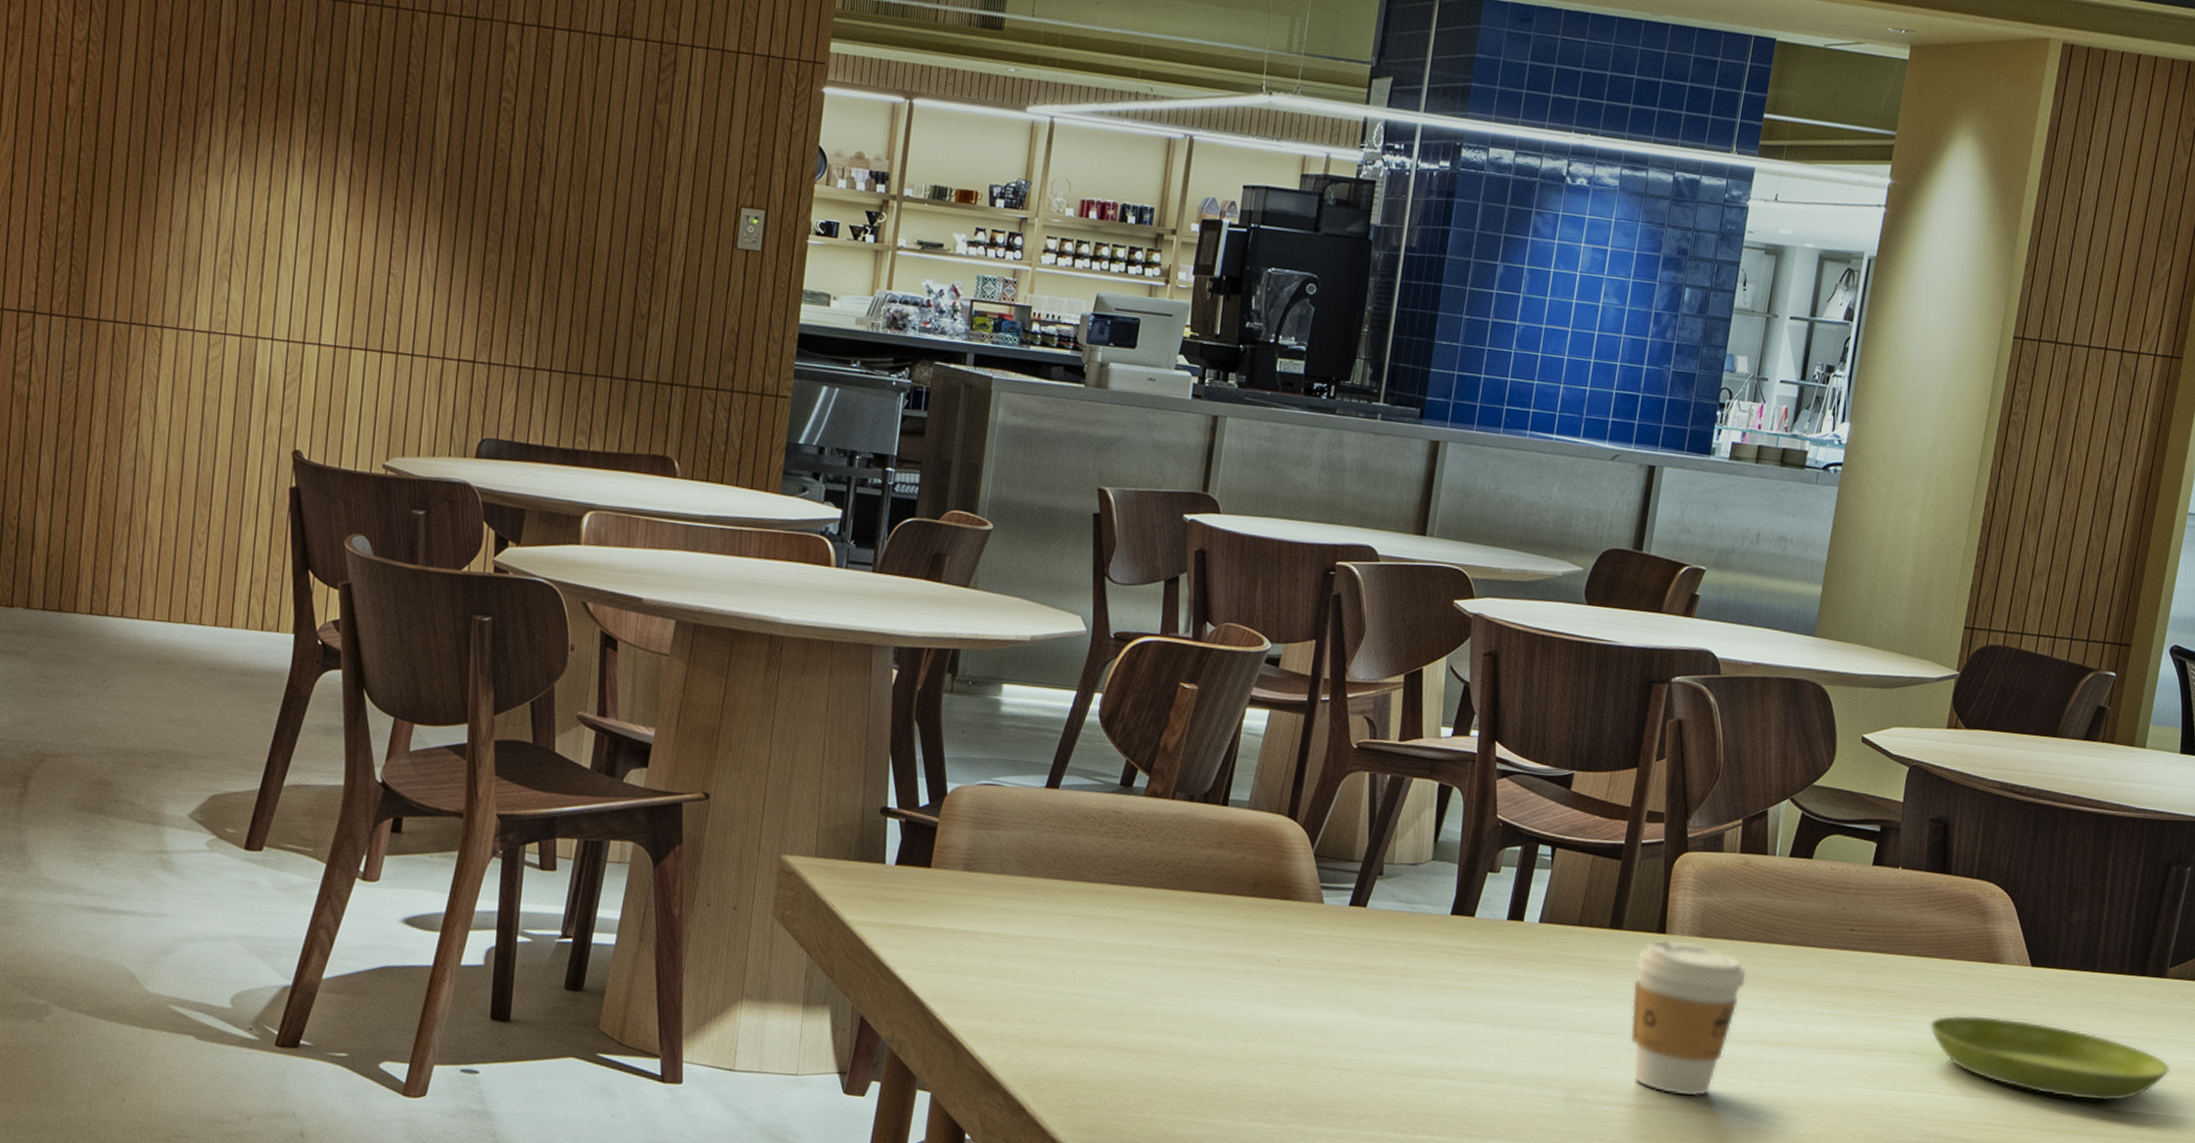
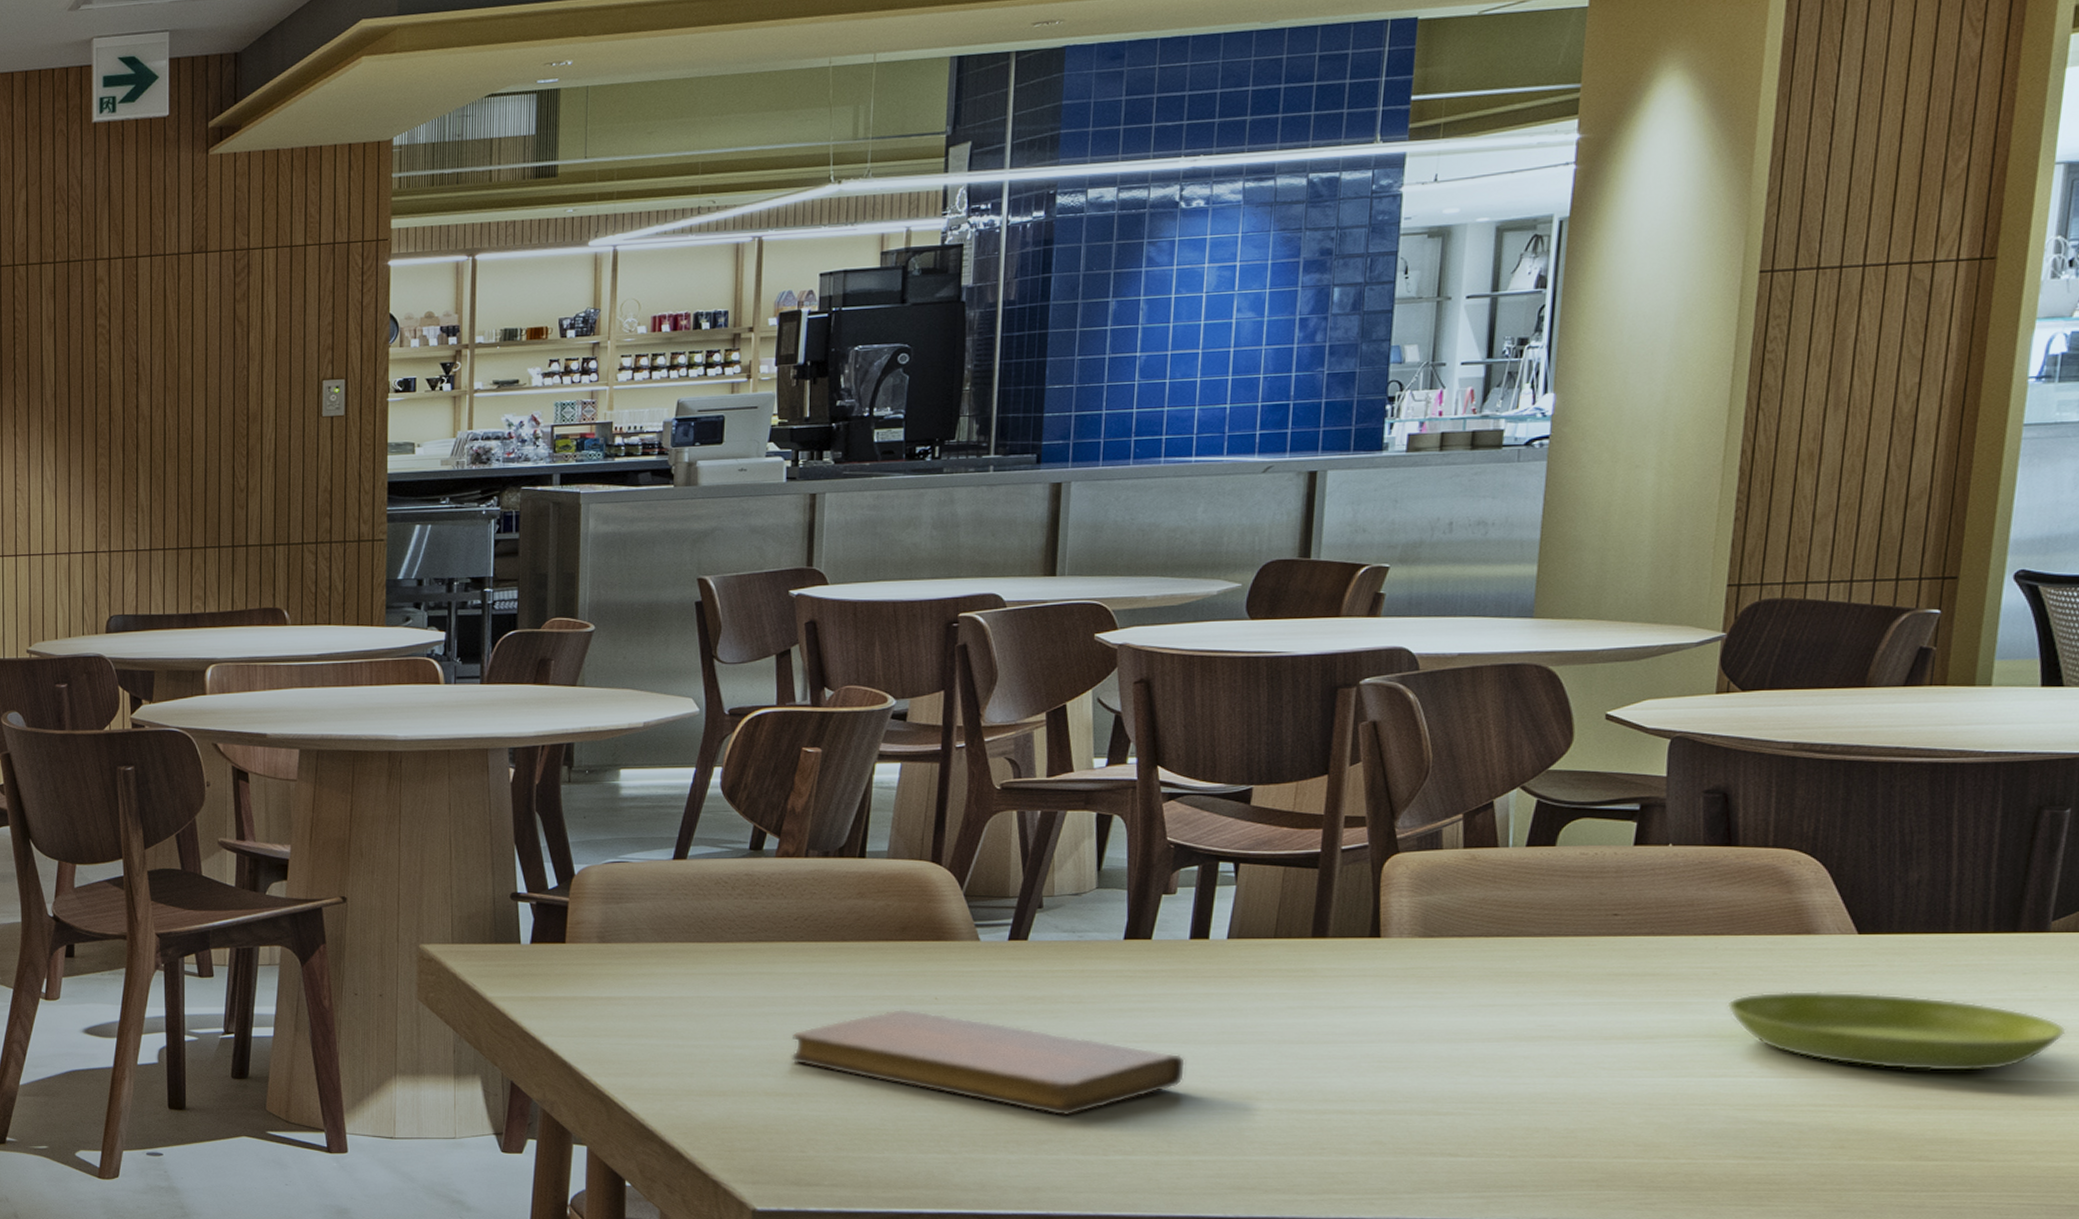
notebook: none [1138,967,1493,1092] -> present [791,1008,1186,1116]
coffee cup: present [1629,939,1747,1097] -> none [1346,943,1486,1098]

